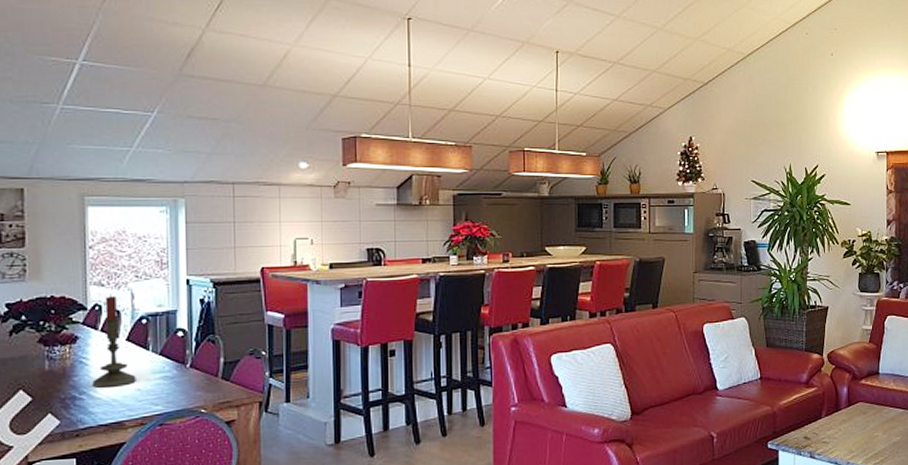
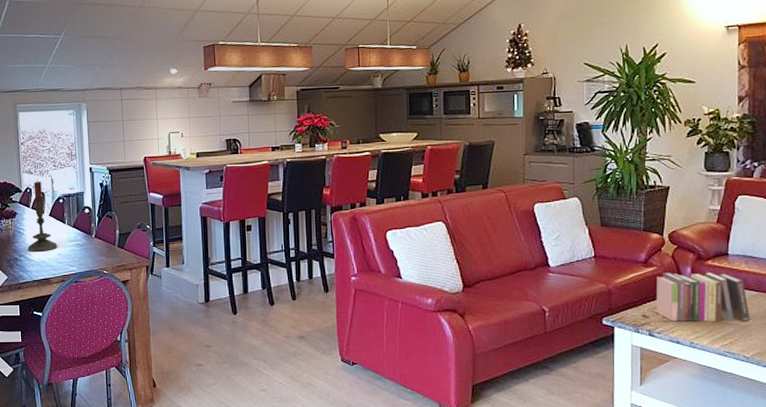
books: none [816,391,899,443] -> present [656,272,751,322]

